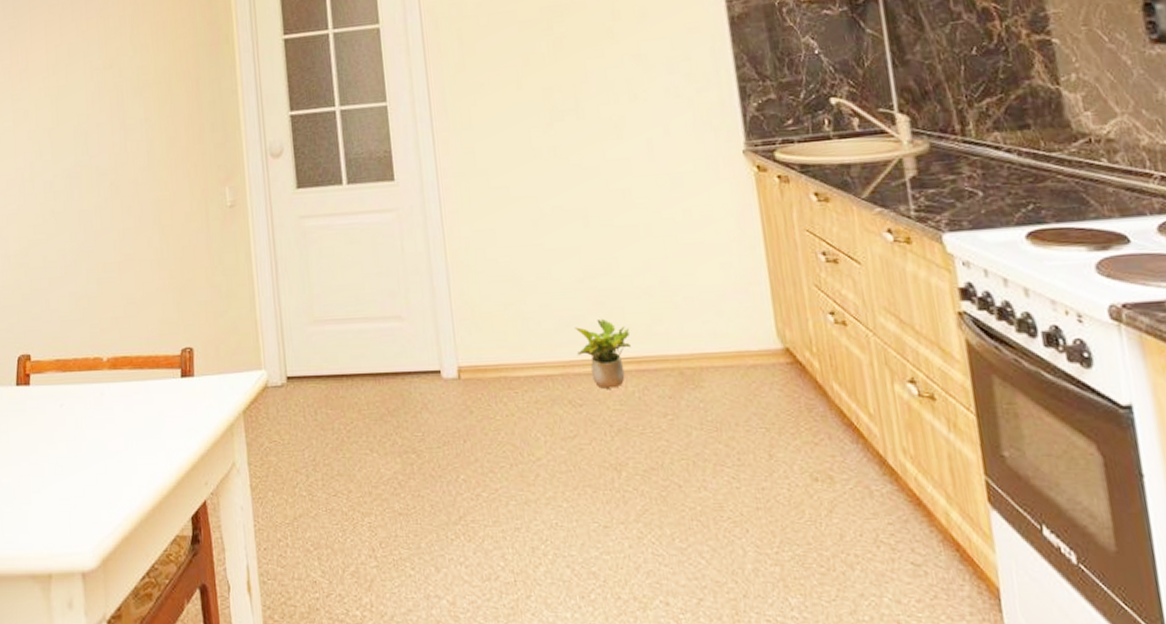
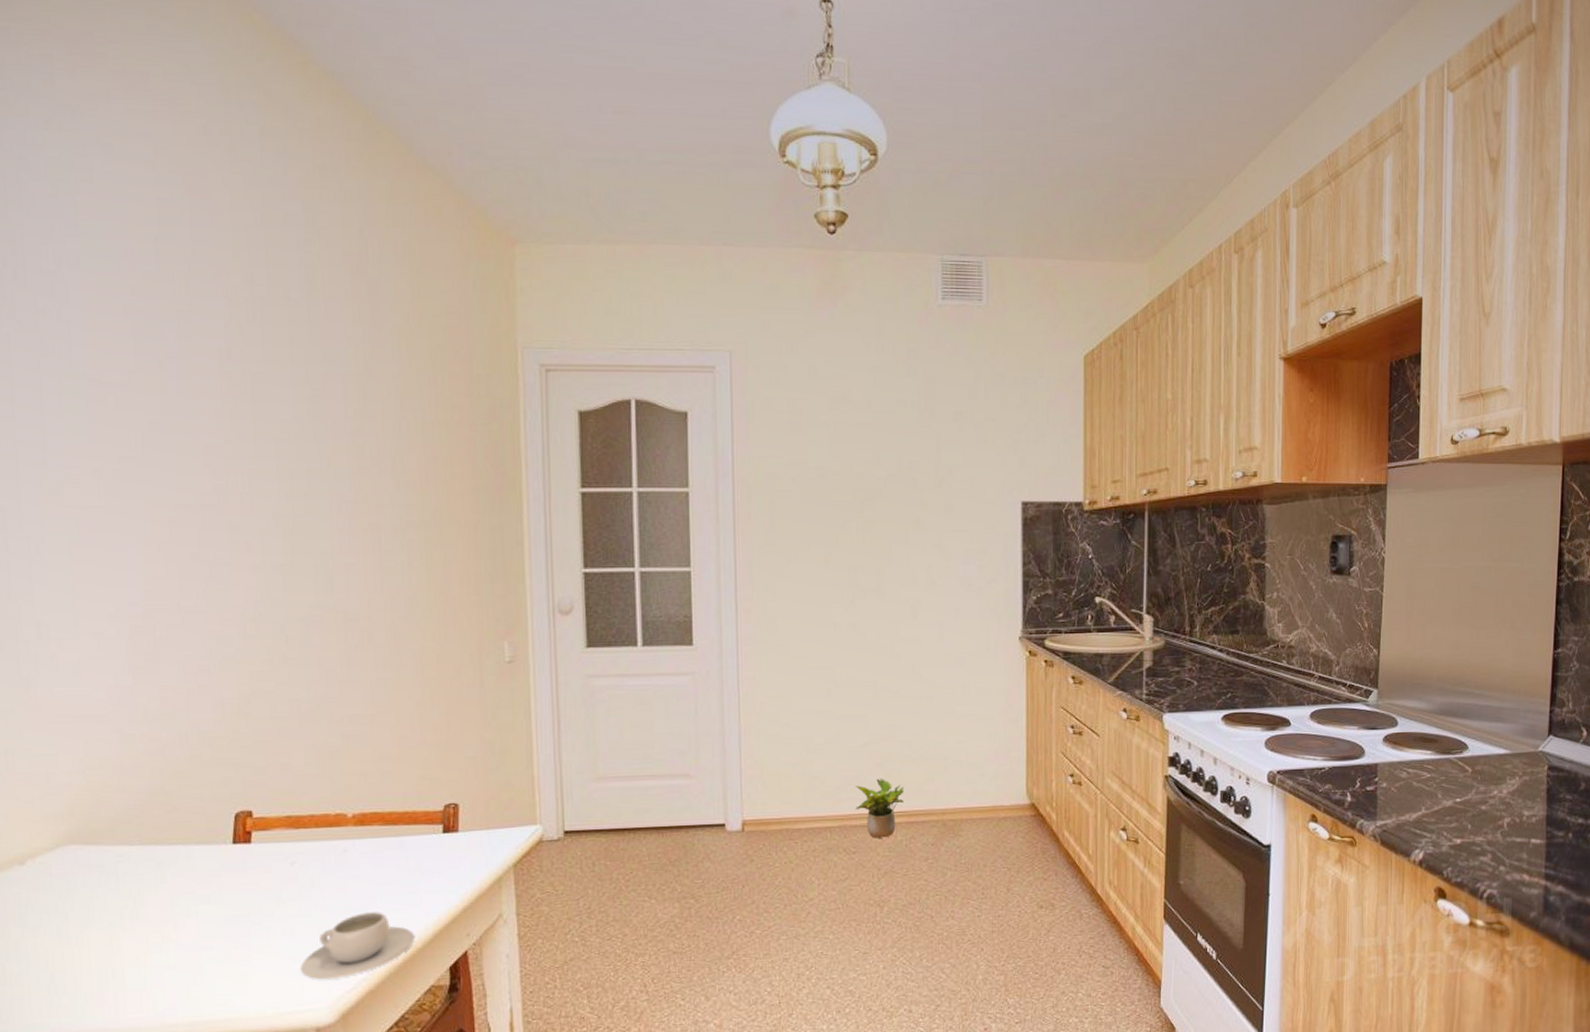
teacup: none [69,456,161,523] -> present [301,912,415,980]

